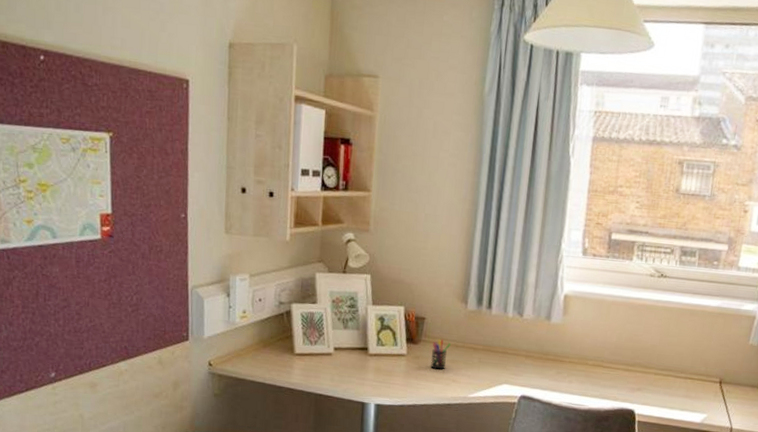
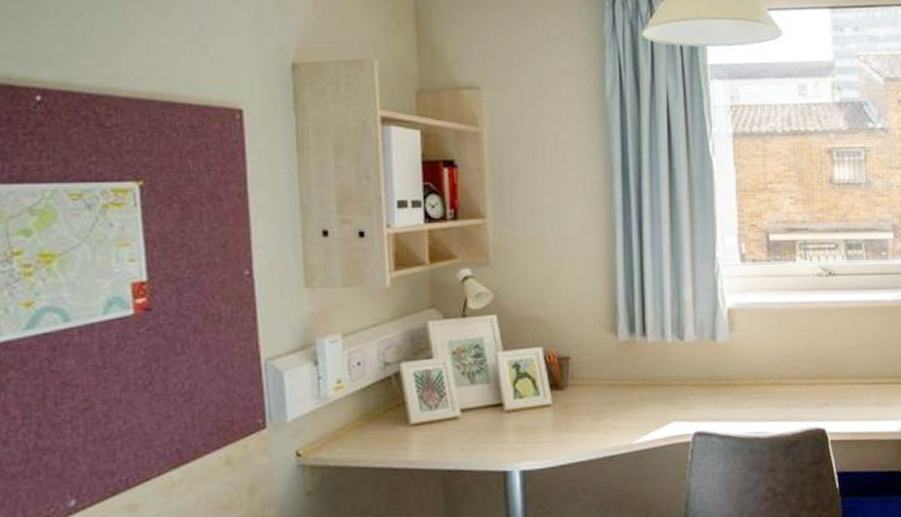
pen holder: present [431,339,451,370] -> none [581,380,604,417]

